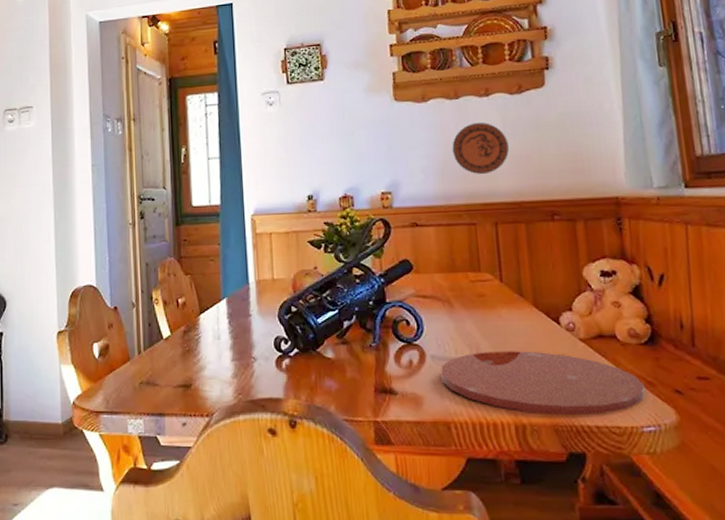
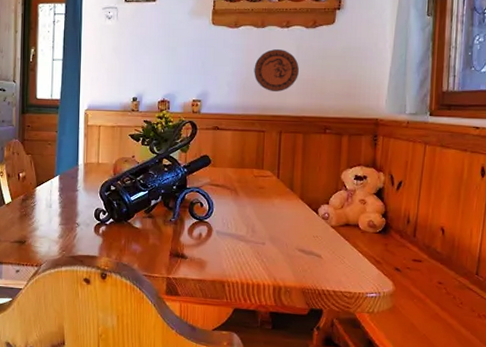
plate: present [441,351,645,415] -> none [223,231,373,282]

